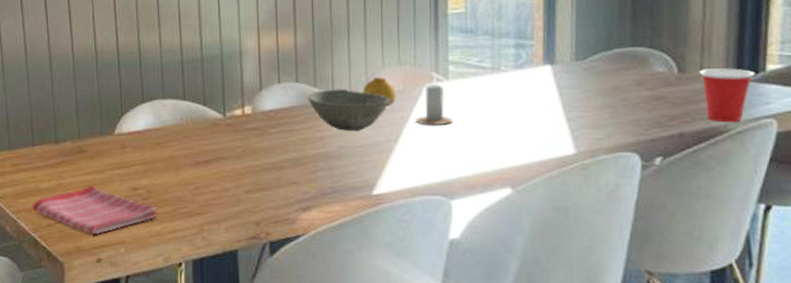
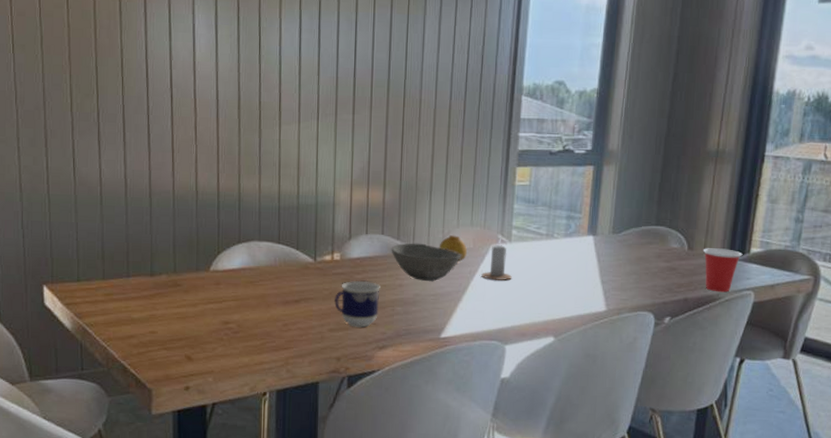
dish towel: present [32,185,158,235] -> none [123,317,247,365]
cup: none [249,136,299,187] -> present [334,281,380,328]

